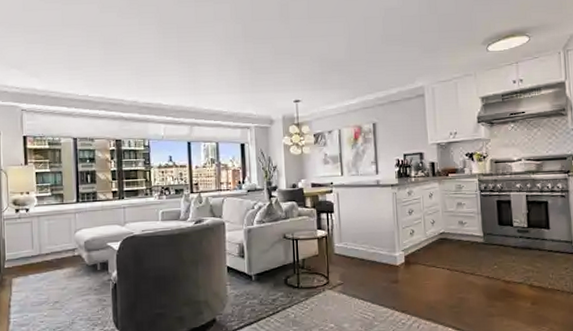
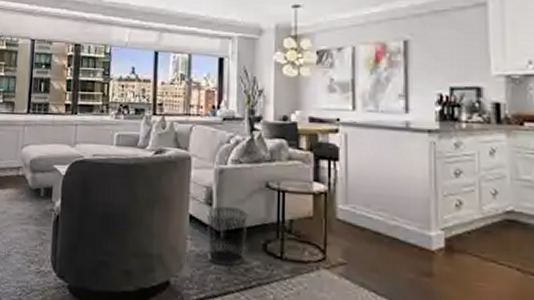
waste bin: none [240,255,272,300] -> present [206,206,249,266]

